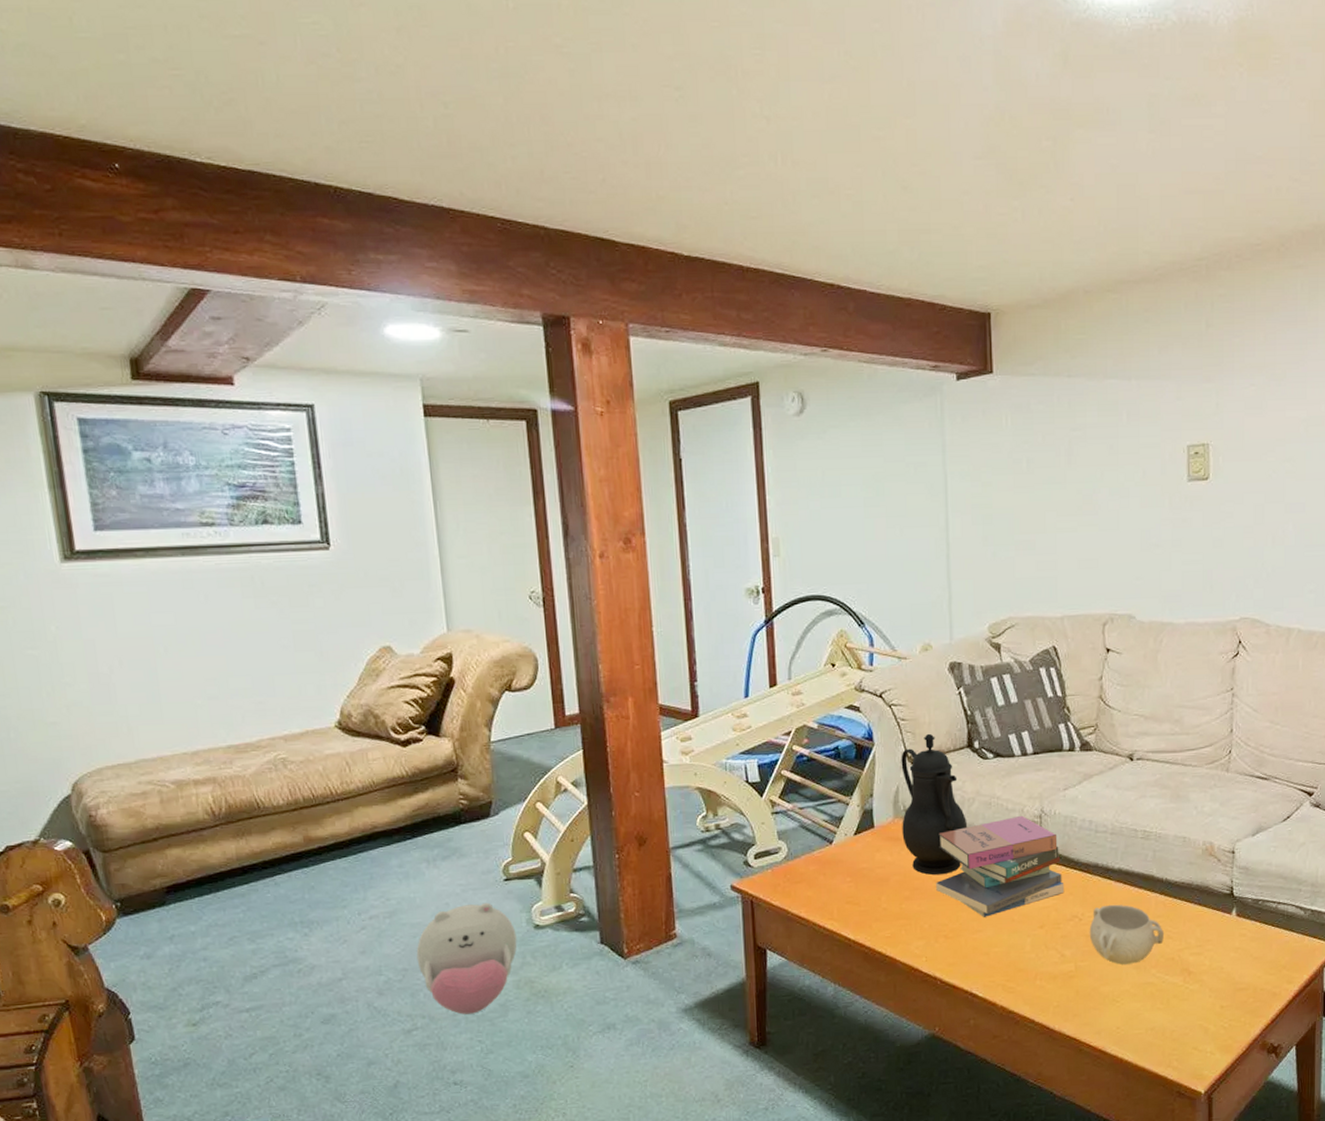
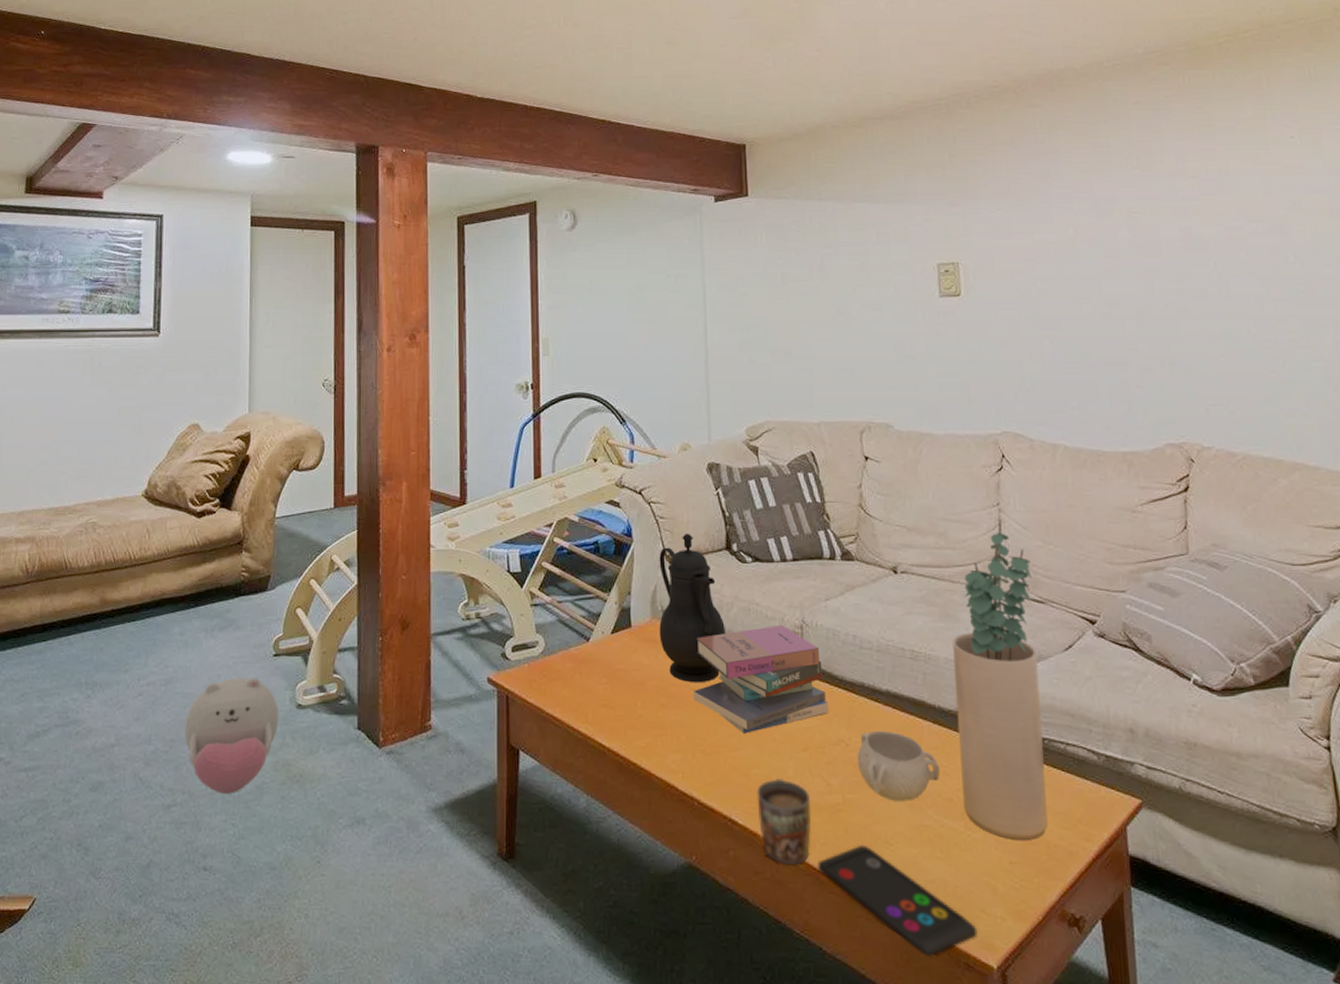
mug: none [996,953,1046,1028] -> present [757,777,812,865]
smart remote: none [1051,1004,1189,1090] -> present [817,844,977,957]
vase: none [1182,702,1258,988] -> present [953,518,1048,841]

